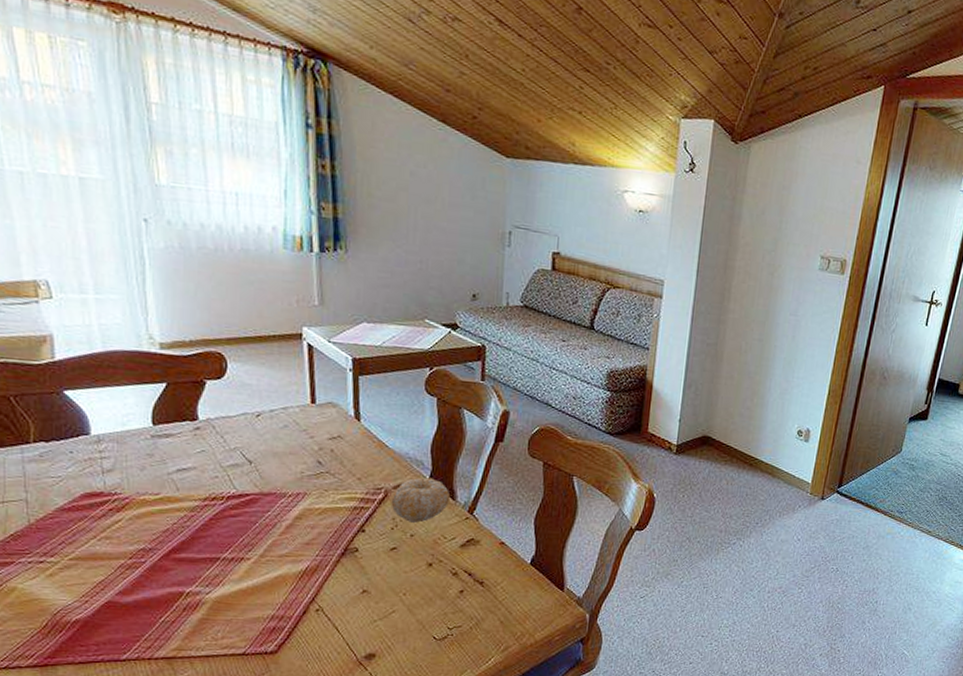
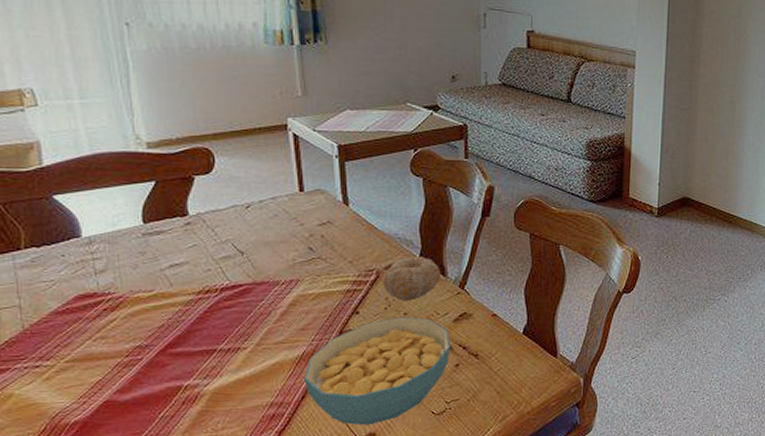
cereal bowl: none [306,539,456,646] -> present [304,317,451,425]

